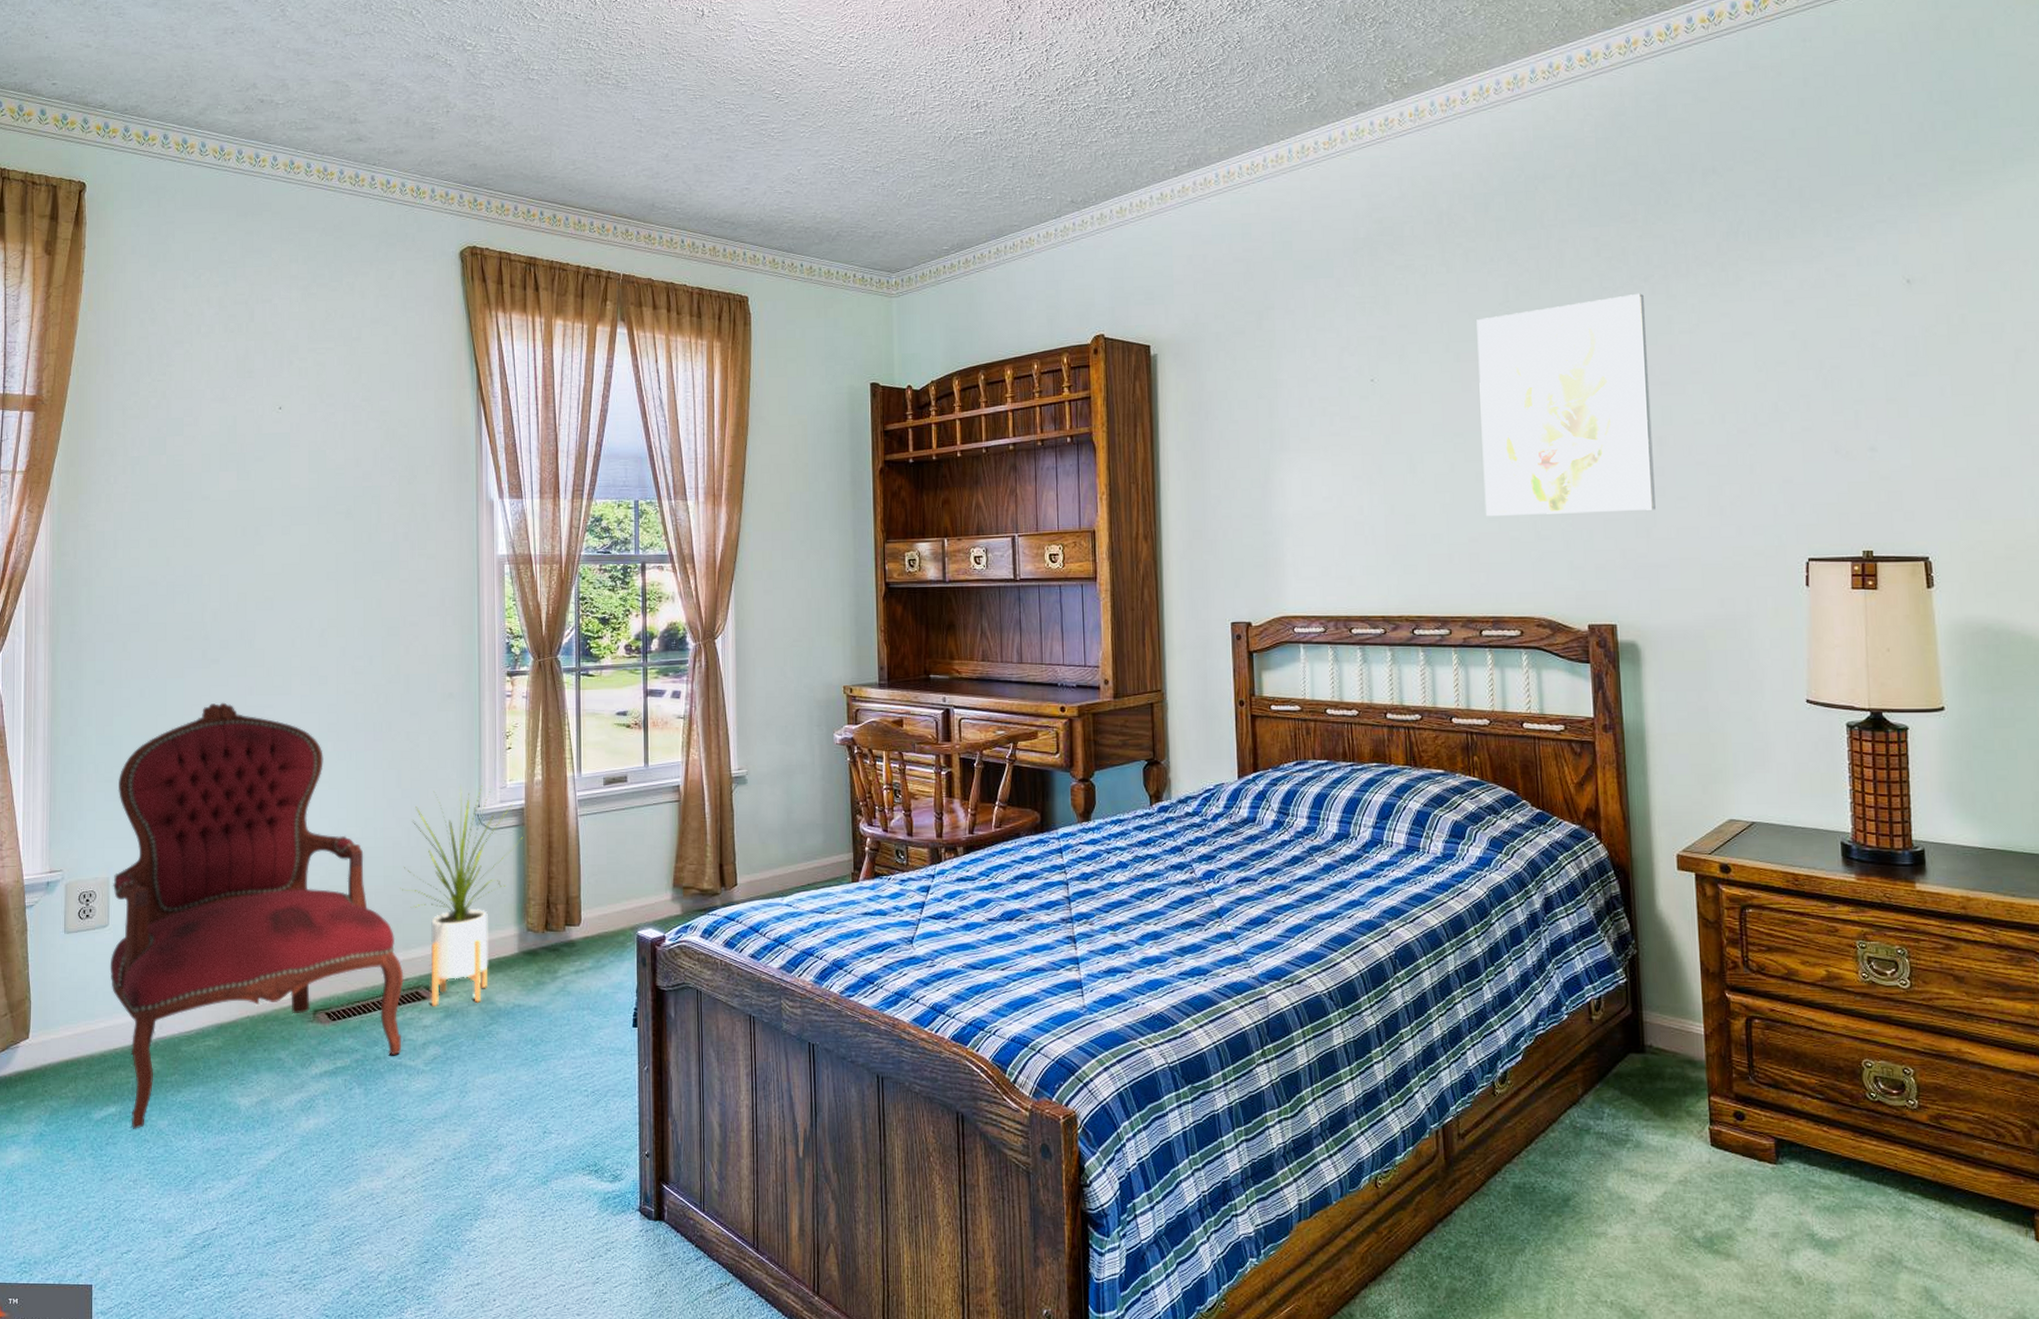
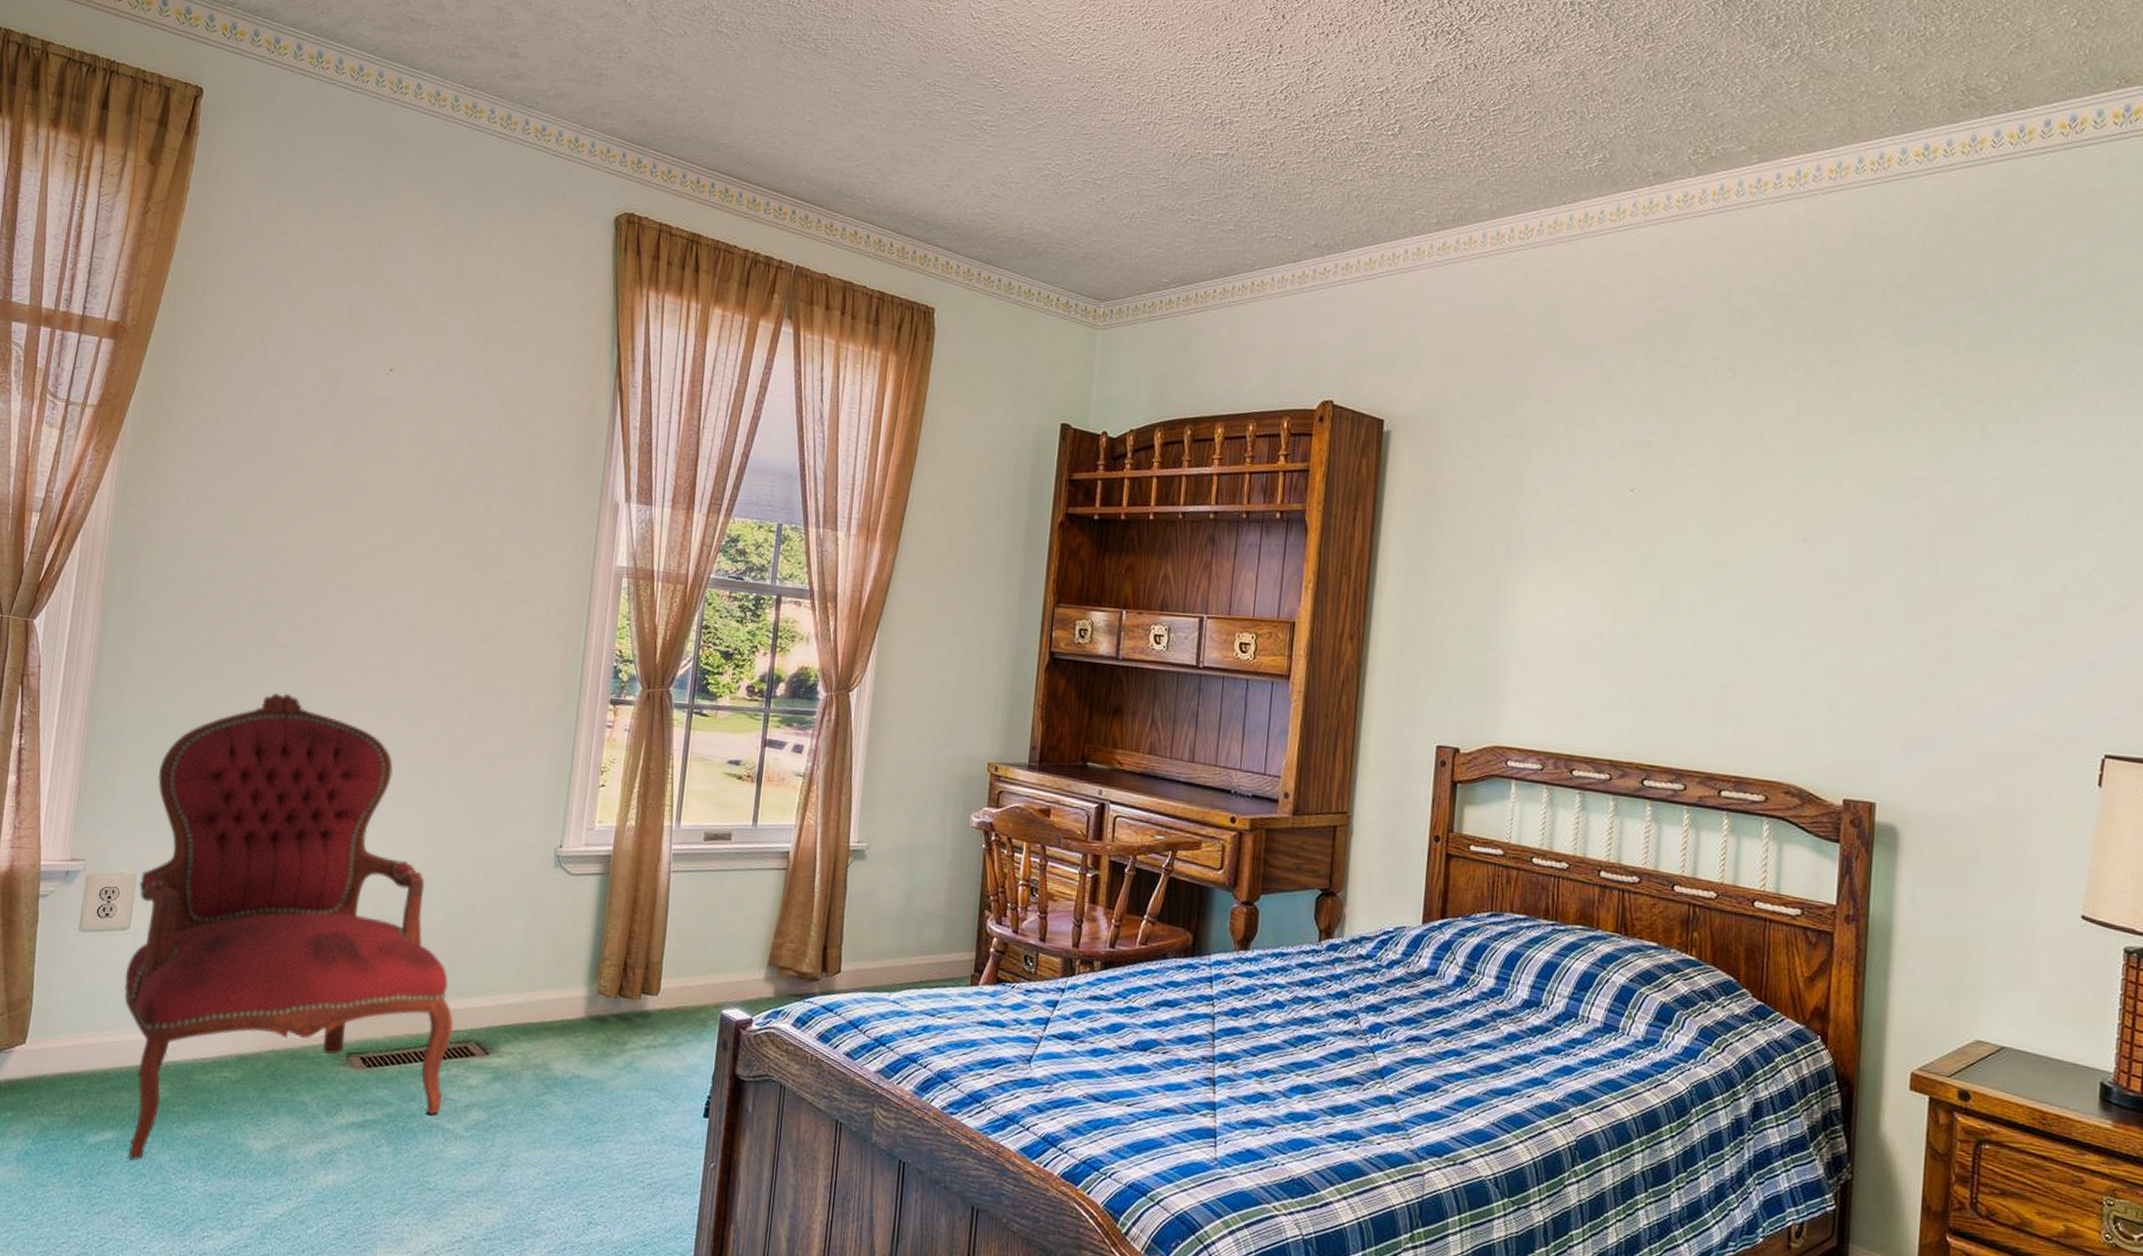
house plant: present [400,783,523,1006] -> none [460,821,606,1068]
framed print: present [1476,293,1656,517] -> none [1741,428,1955,678]

